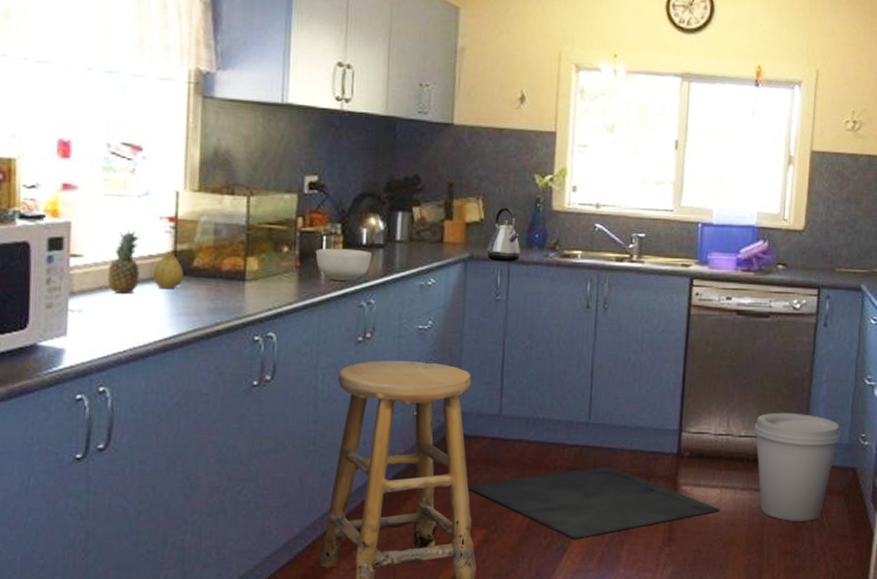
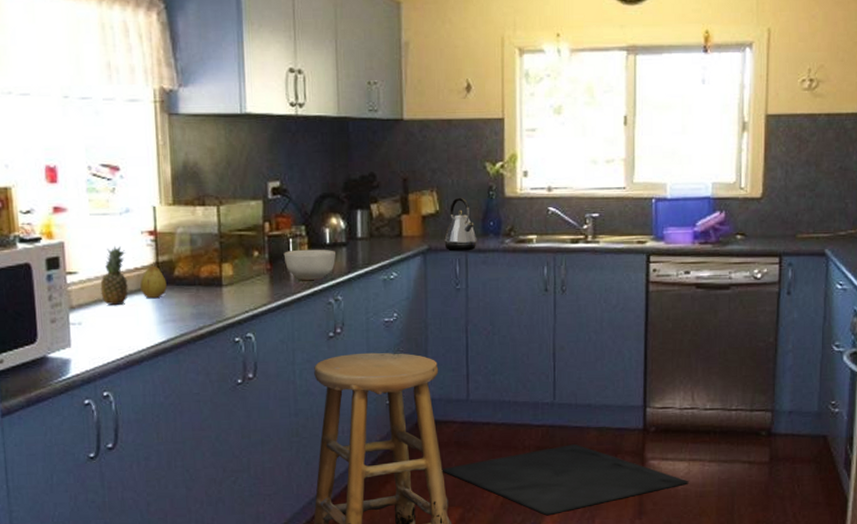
coffee cup: present [753,412,842,521] -> none [718,383,810,491]

